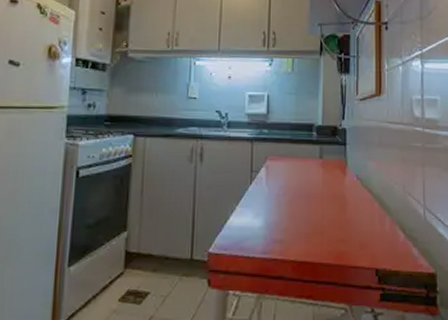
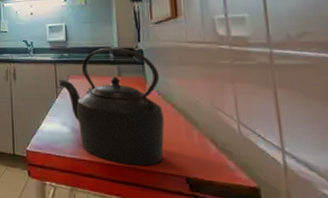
kettle: none [255,124,361,261] -> present [59,47,165,166]

